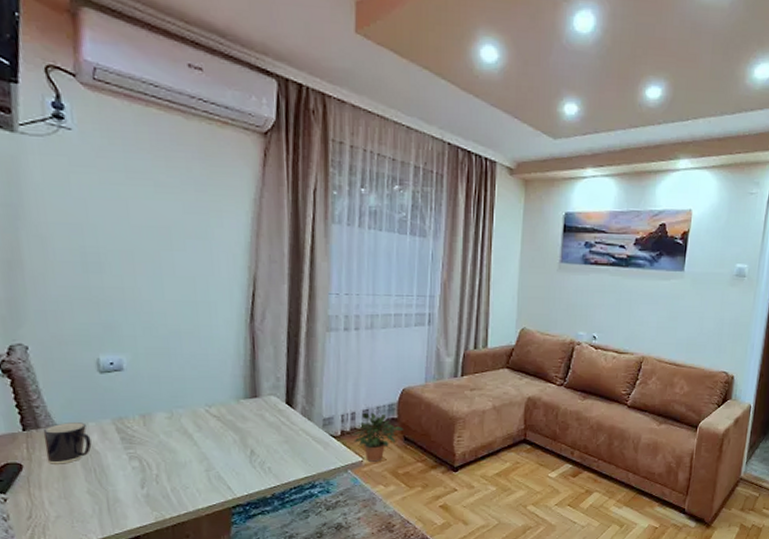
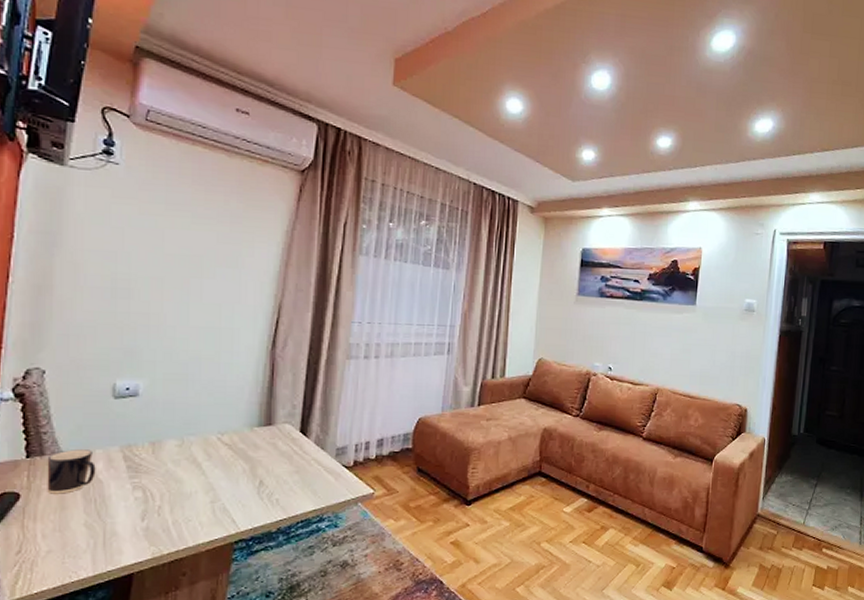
potted plant: present [350,412,404,462] -> none [363,442,418,494]

